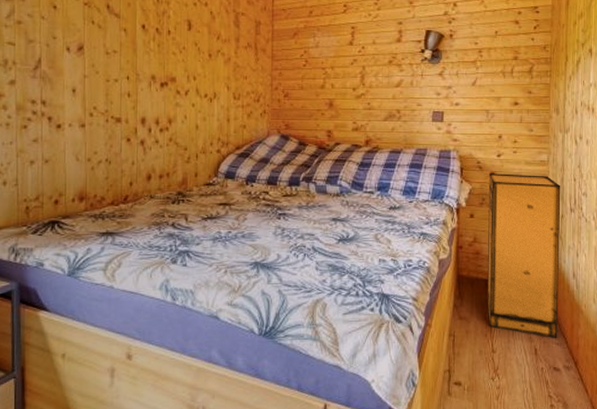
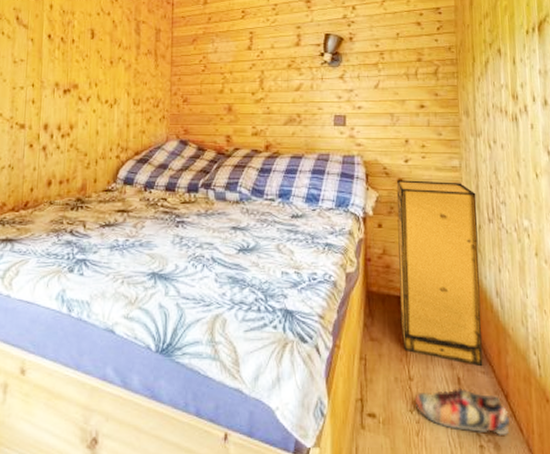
shoe: none [497,357,577,397] -> present [416,387,510,437]

